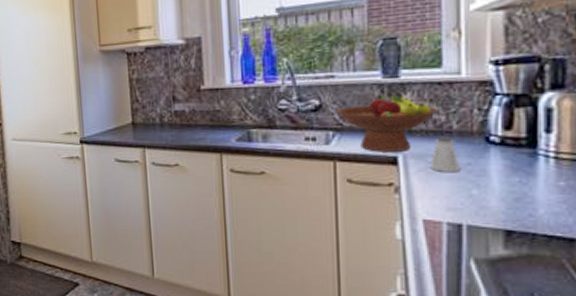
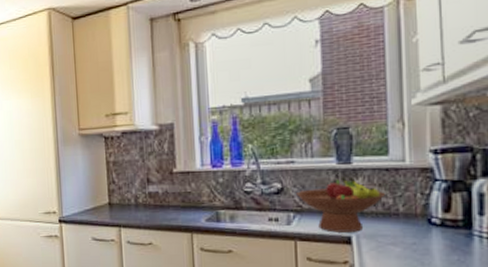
saltshaker: present [430,136,460,173] -> none [380,218,407,252]

